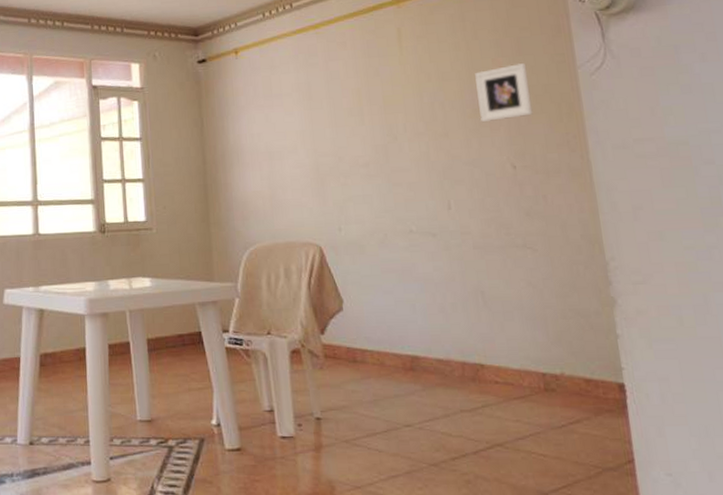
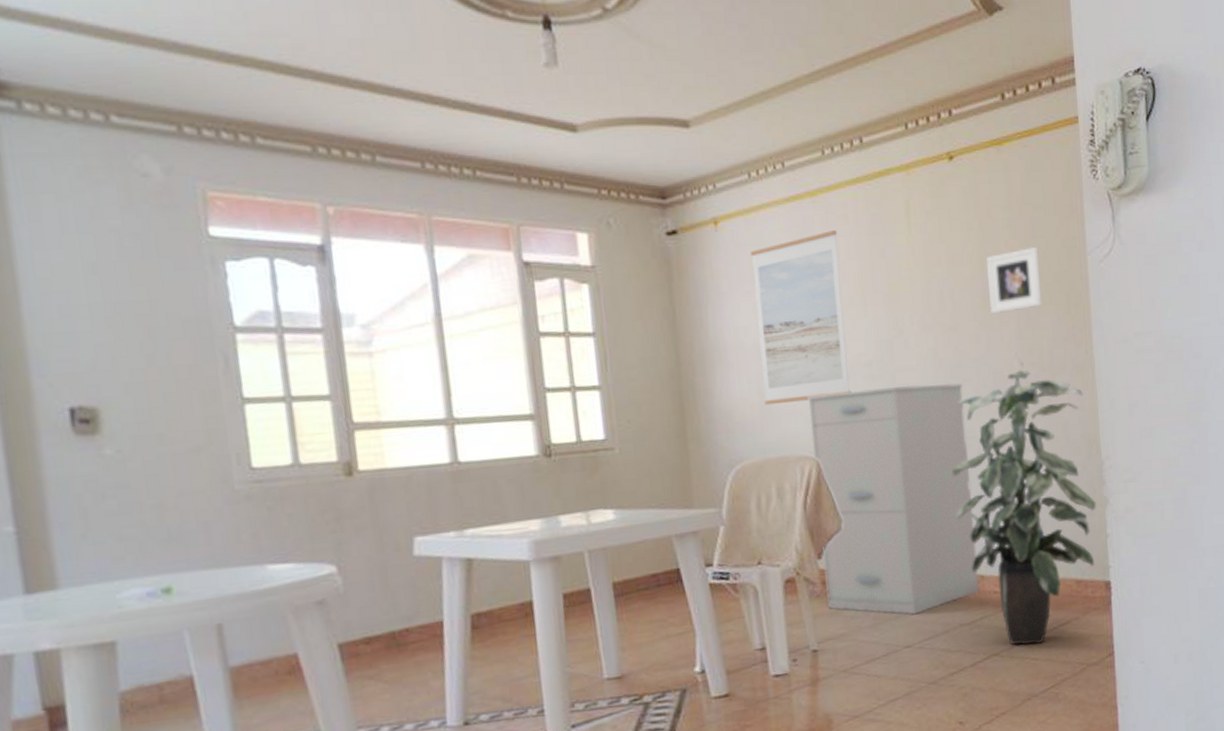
wall art: none [263,55,350,198] -> present [750,230,851,406]
filing cabinet: none [311,183,481,396] -> present [807,383,981,615]
indoor plant: none [447,172,605,441] -> present [951,370,1096,646]

